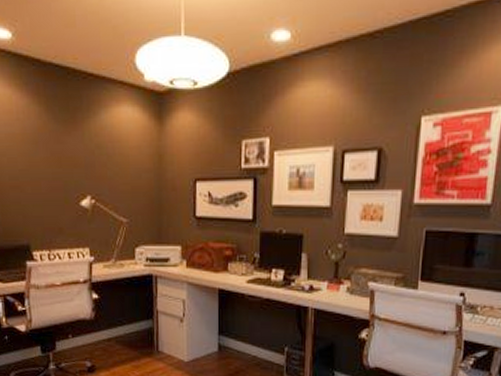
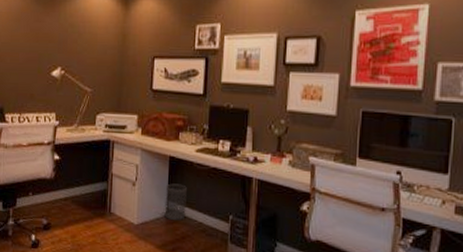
wastebasket: none [216,317,239,355] -> present [164,183,187,220]

